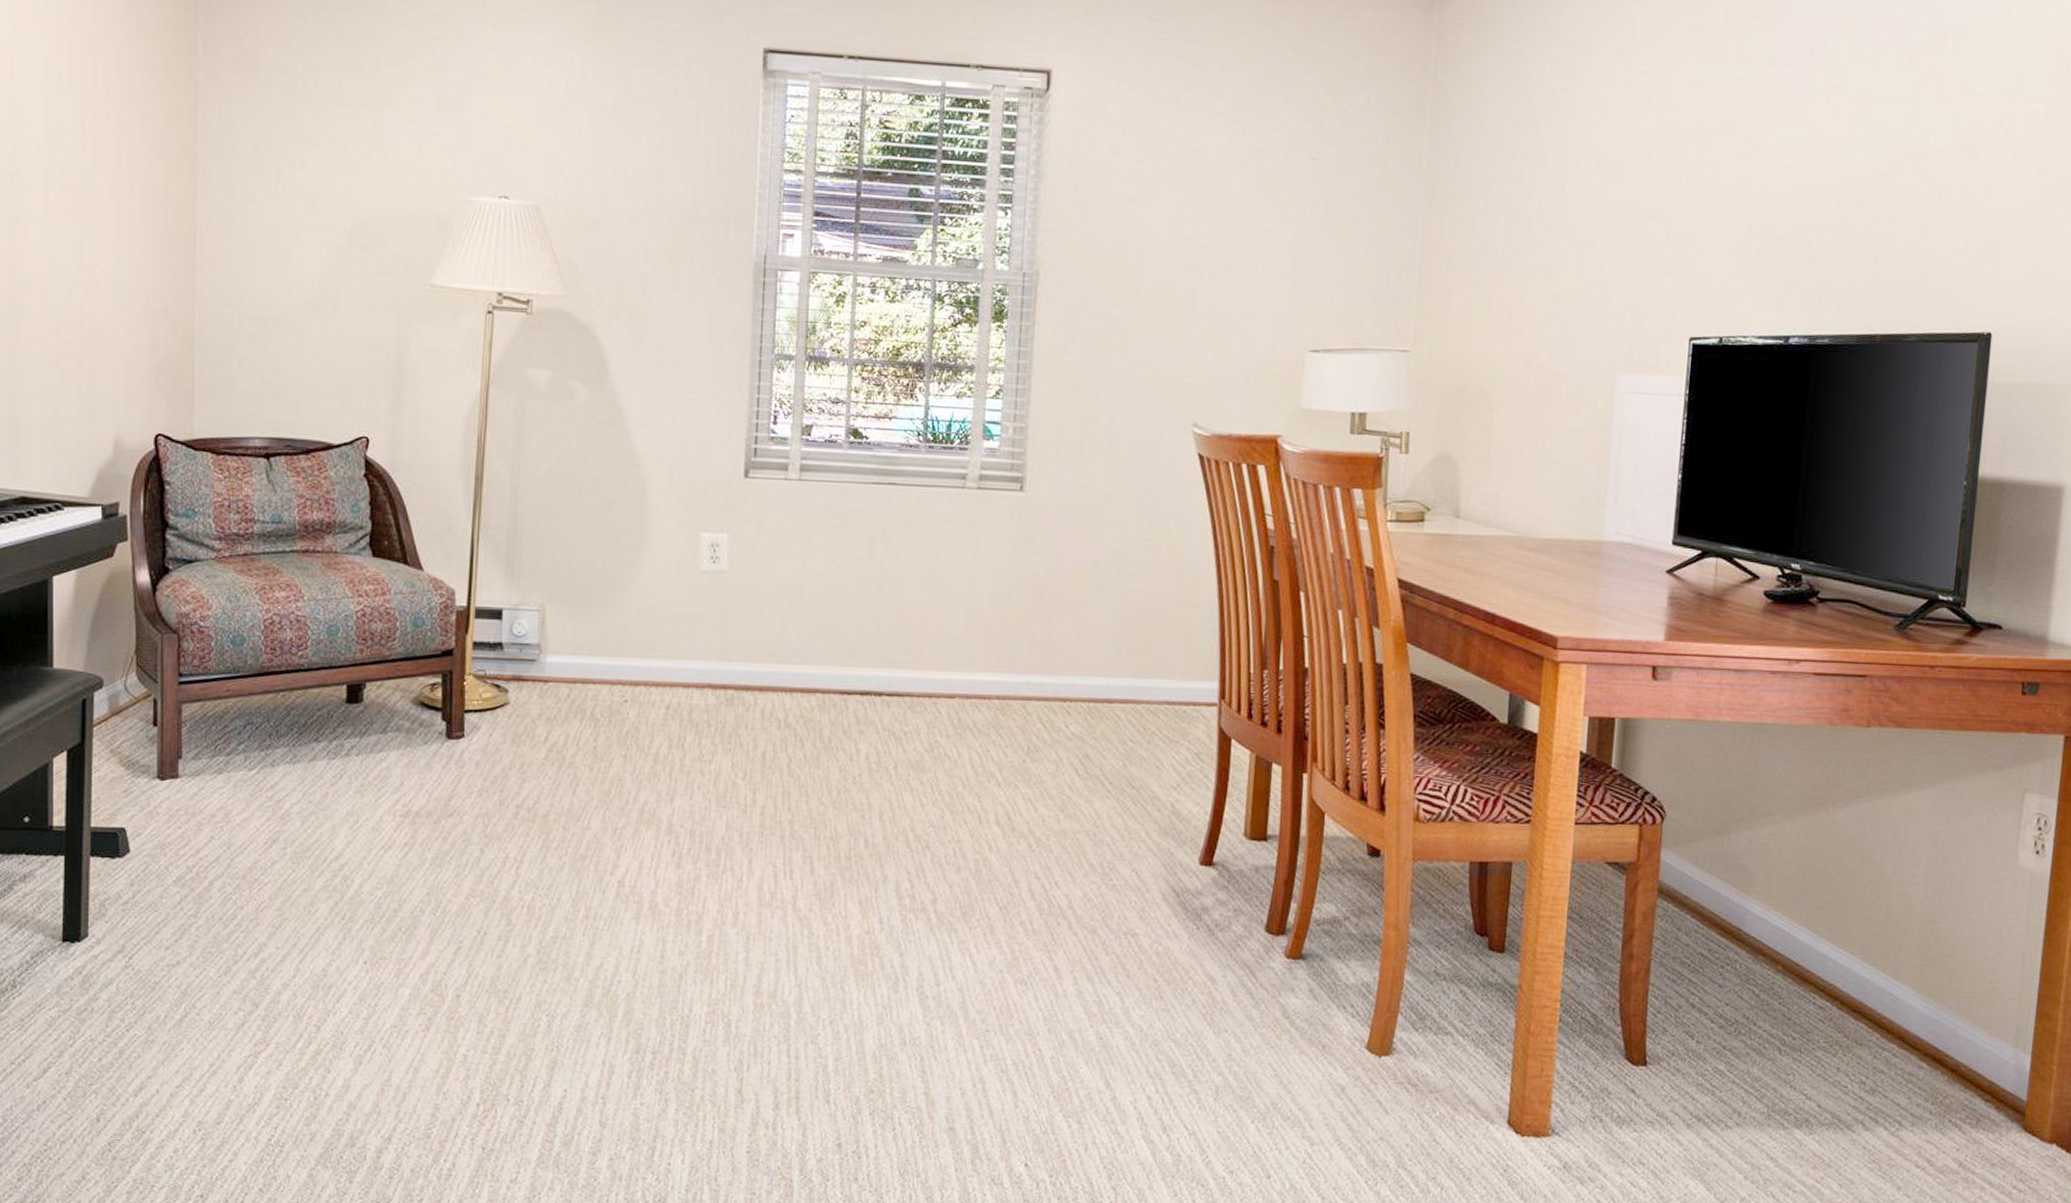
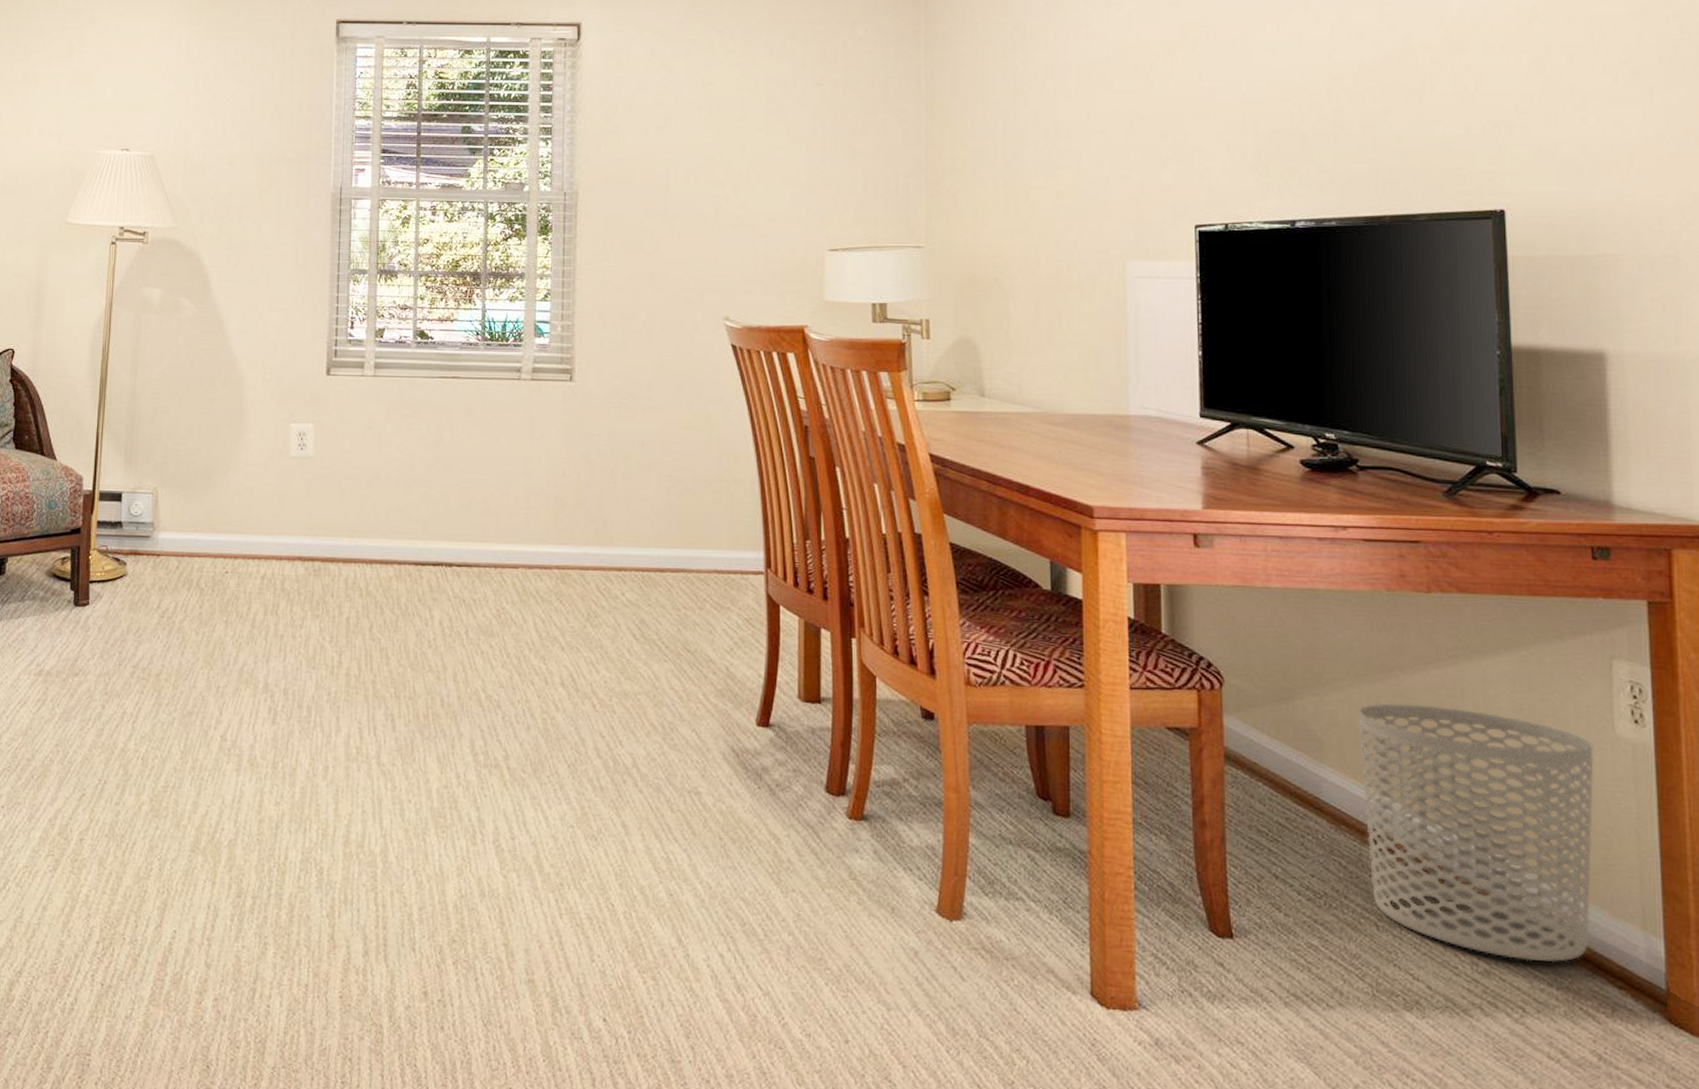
waste bin: none [1779,836,1996,1080] -> present [1358,703,1594,963]

